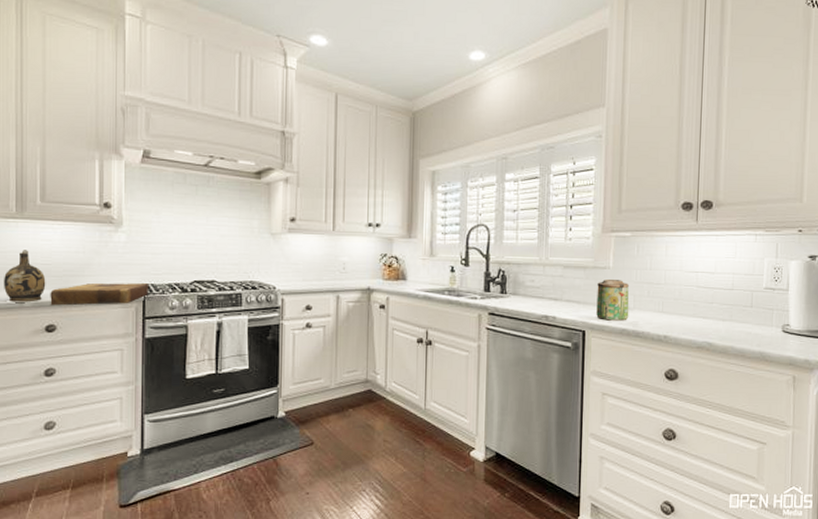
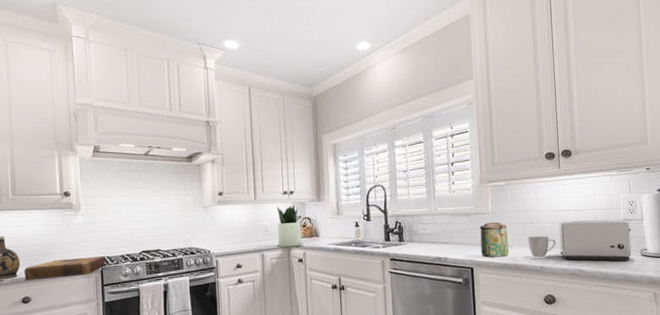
planter: none [354,239,388,291] -> present [275,204,304,249]
mug: none [652,299,684,324] -> present [528,235,556,257]
toaster: none [689,284,774,336] -> present [559,219,632,261]

